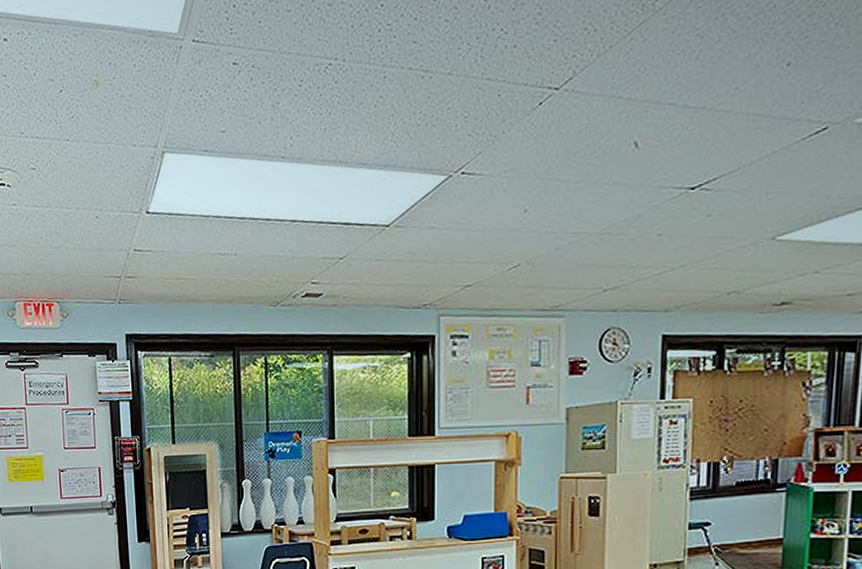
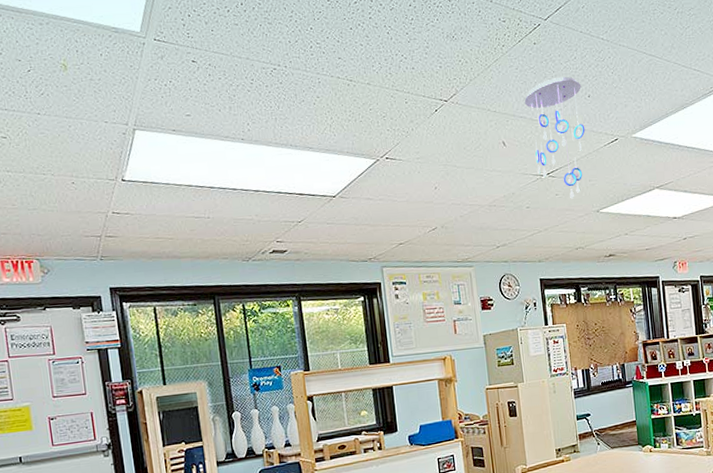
ceiling mobile: none [677,36,778,222] -> present [524,76,585,199]

